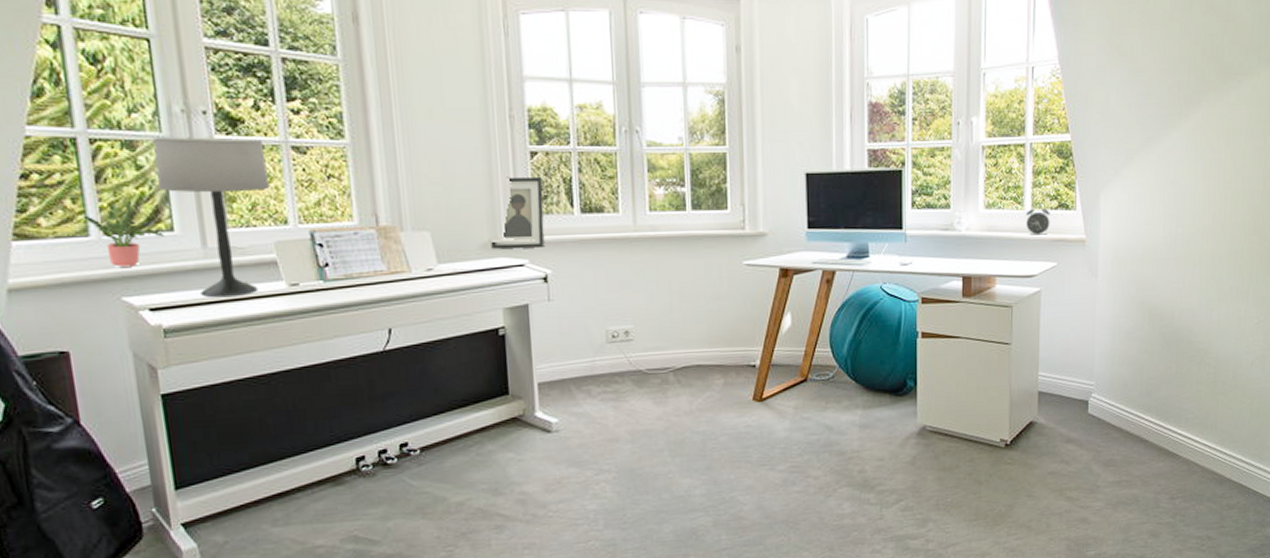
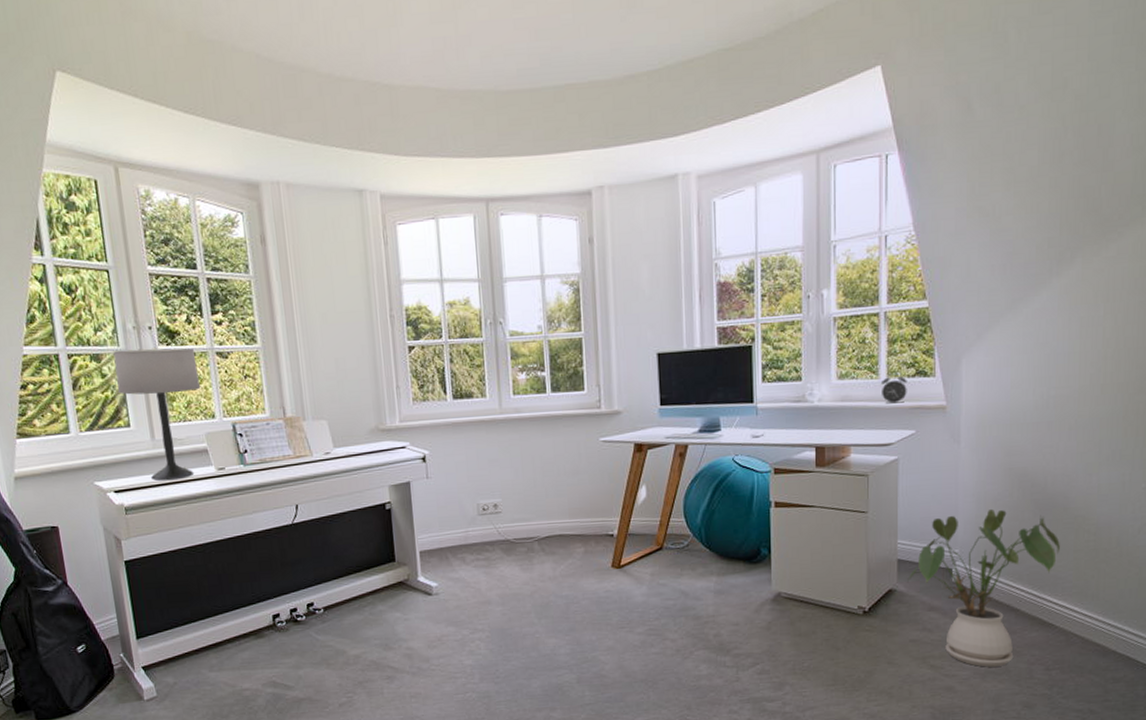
potted plant: present [83,202,164,267] -> none [65,404,123,458]
picture frame: present [491,176,545,249] -> none [377,368,423,434]
house plant: none [1047,341,1184,498] -> present [908,508,1060,667]

